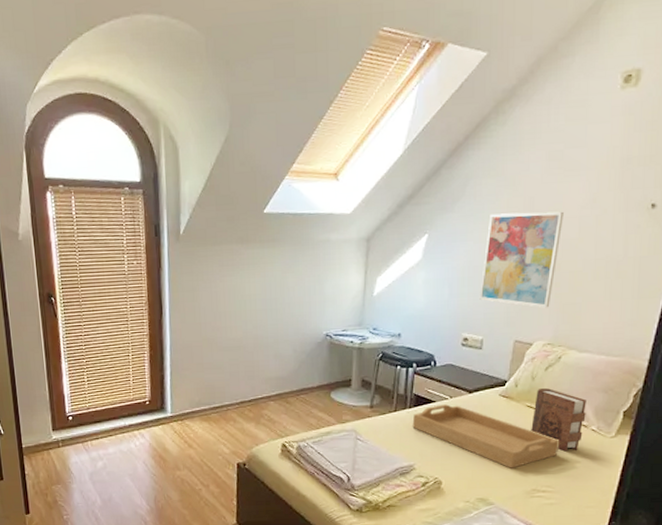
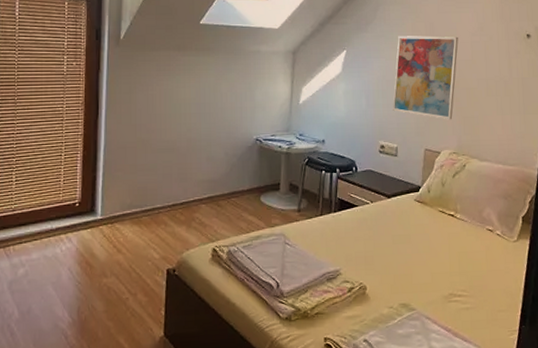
serving tray: present [412,404,560,468] -> none [337,209,470,273]
book: present [531,388,587,452] -> none [444,194,491,256]

